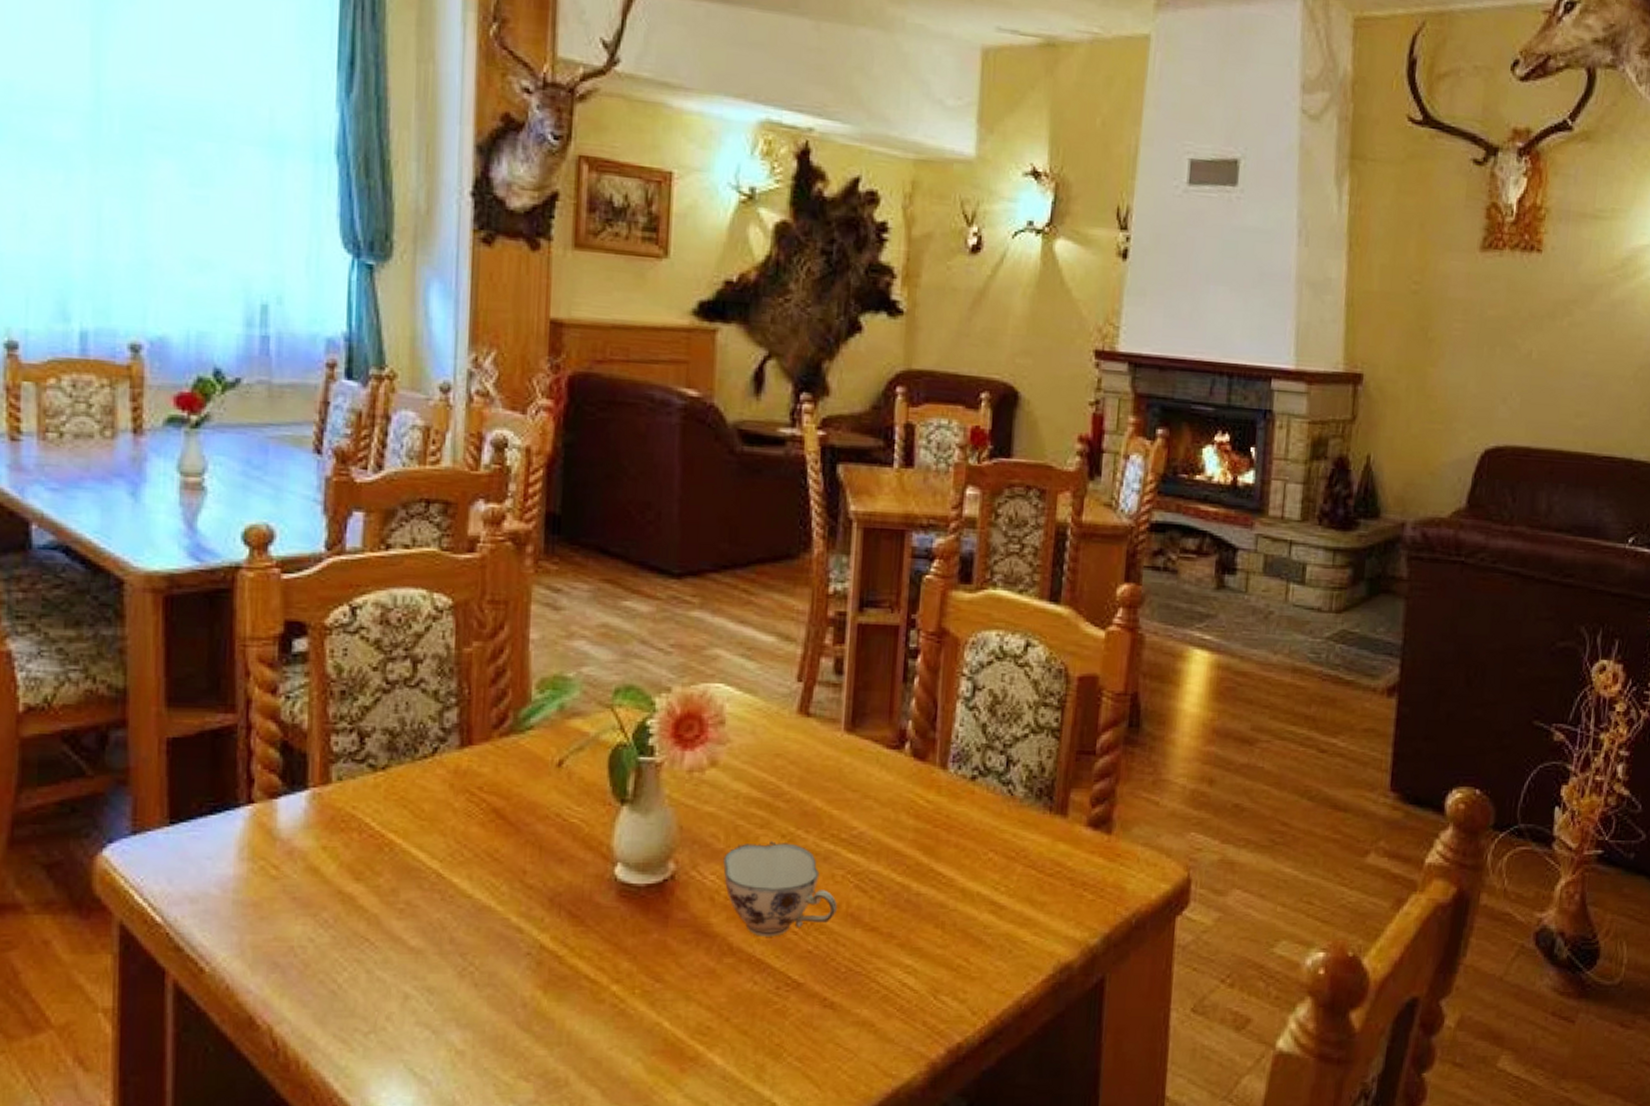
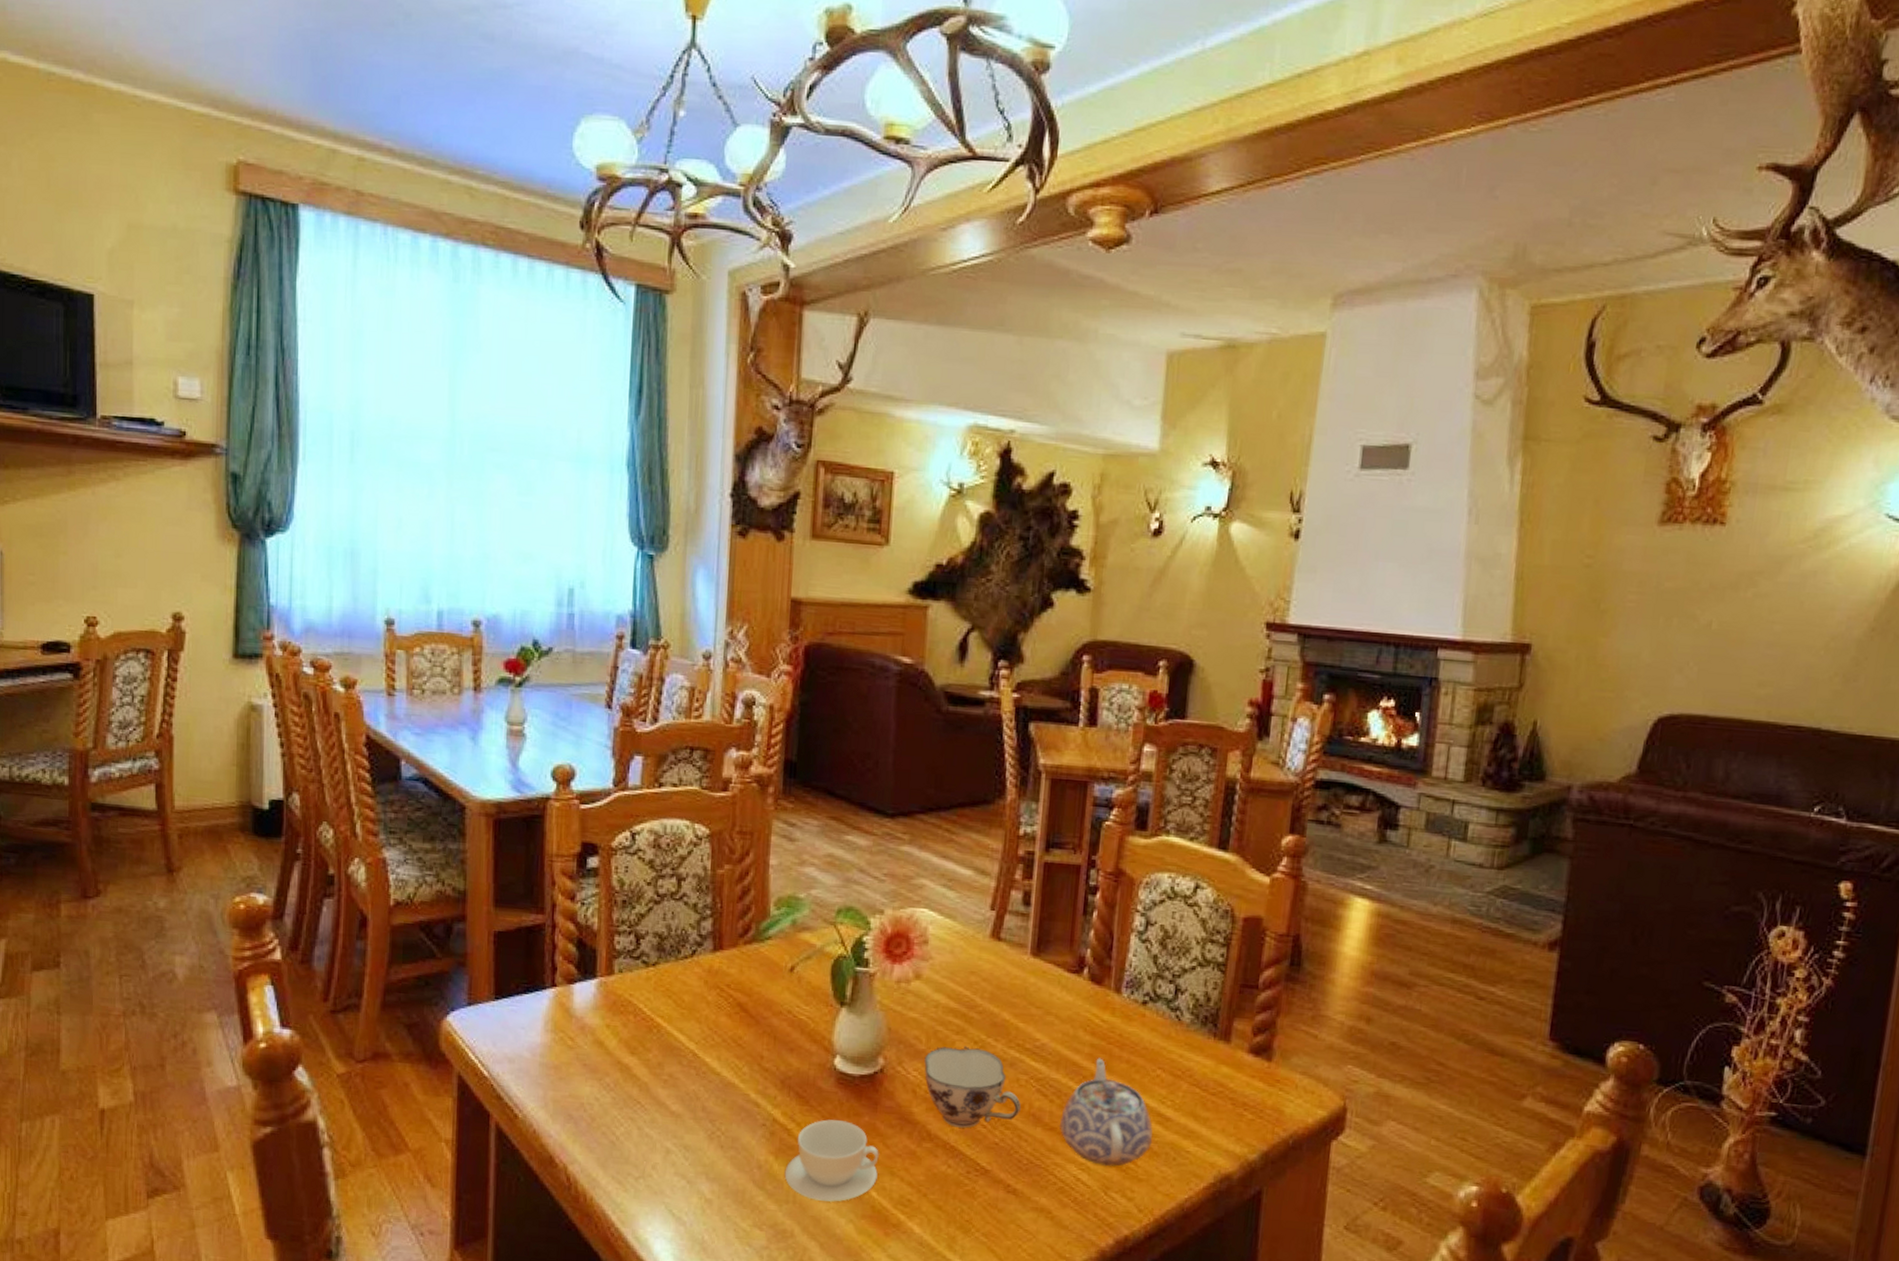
teacup: none [555,941,672,1038] -> present [784,1119,879,1202]
teapot: none [882,844,986,967] -> present [1060,1058,1153,1167]

